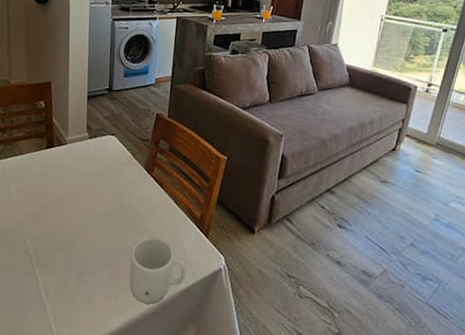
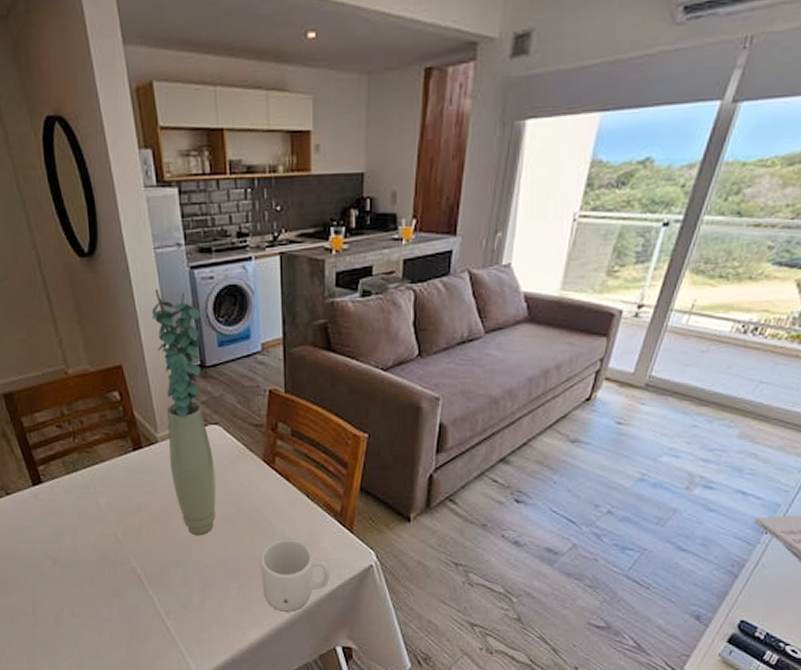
vase: none [72,31,115,226] -> present [151,288,216,536]

